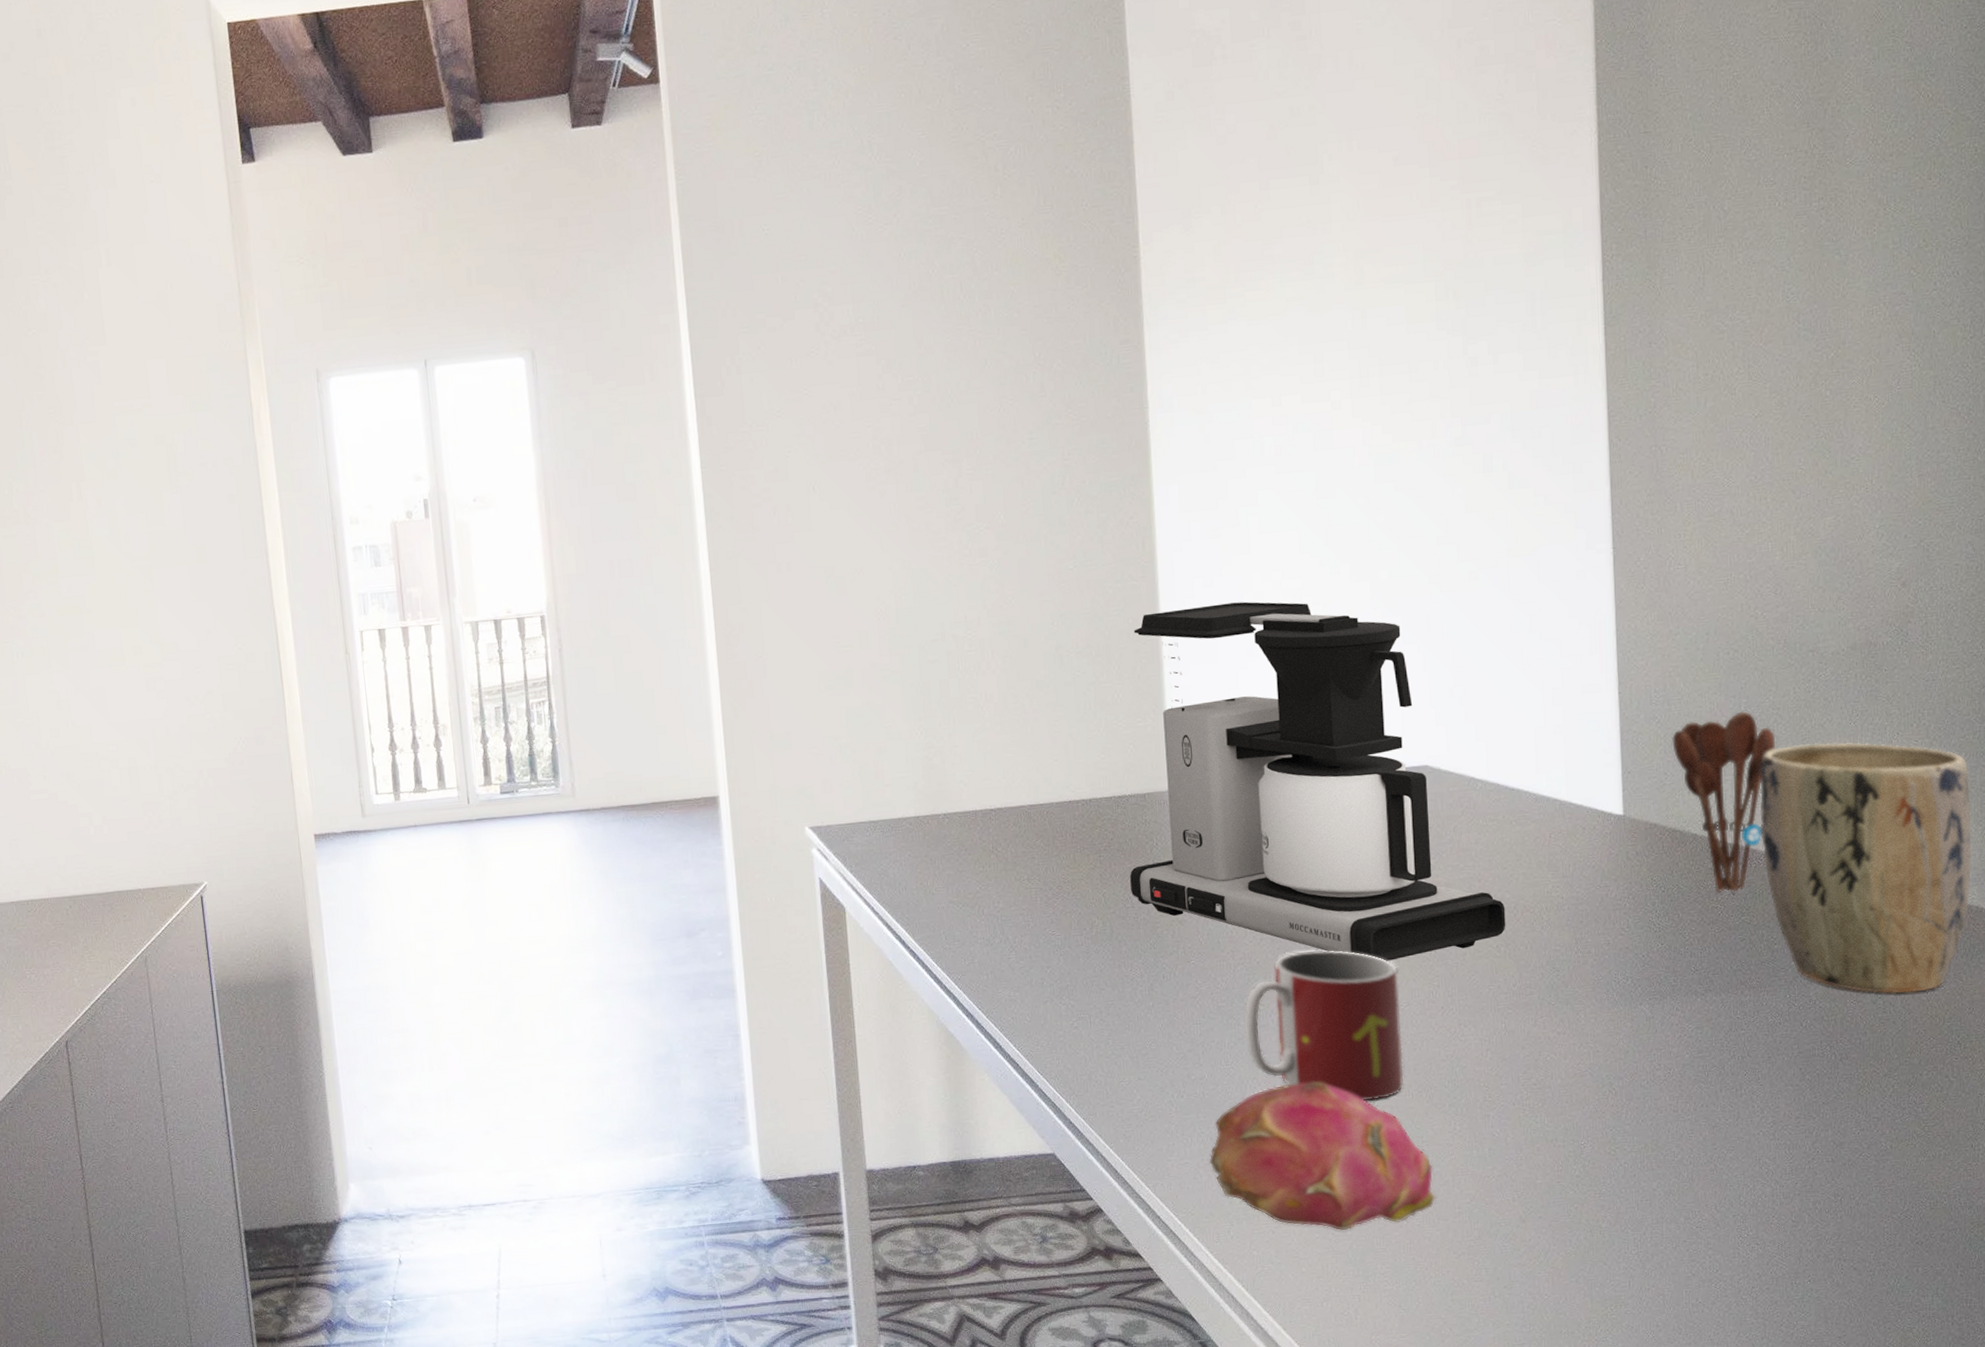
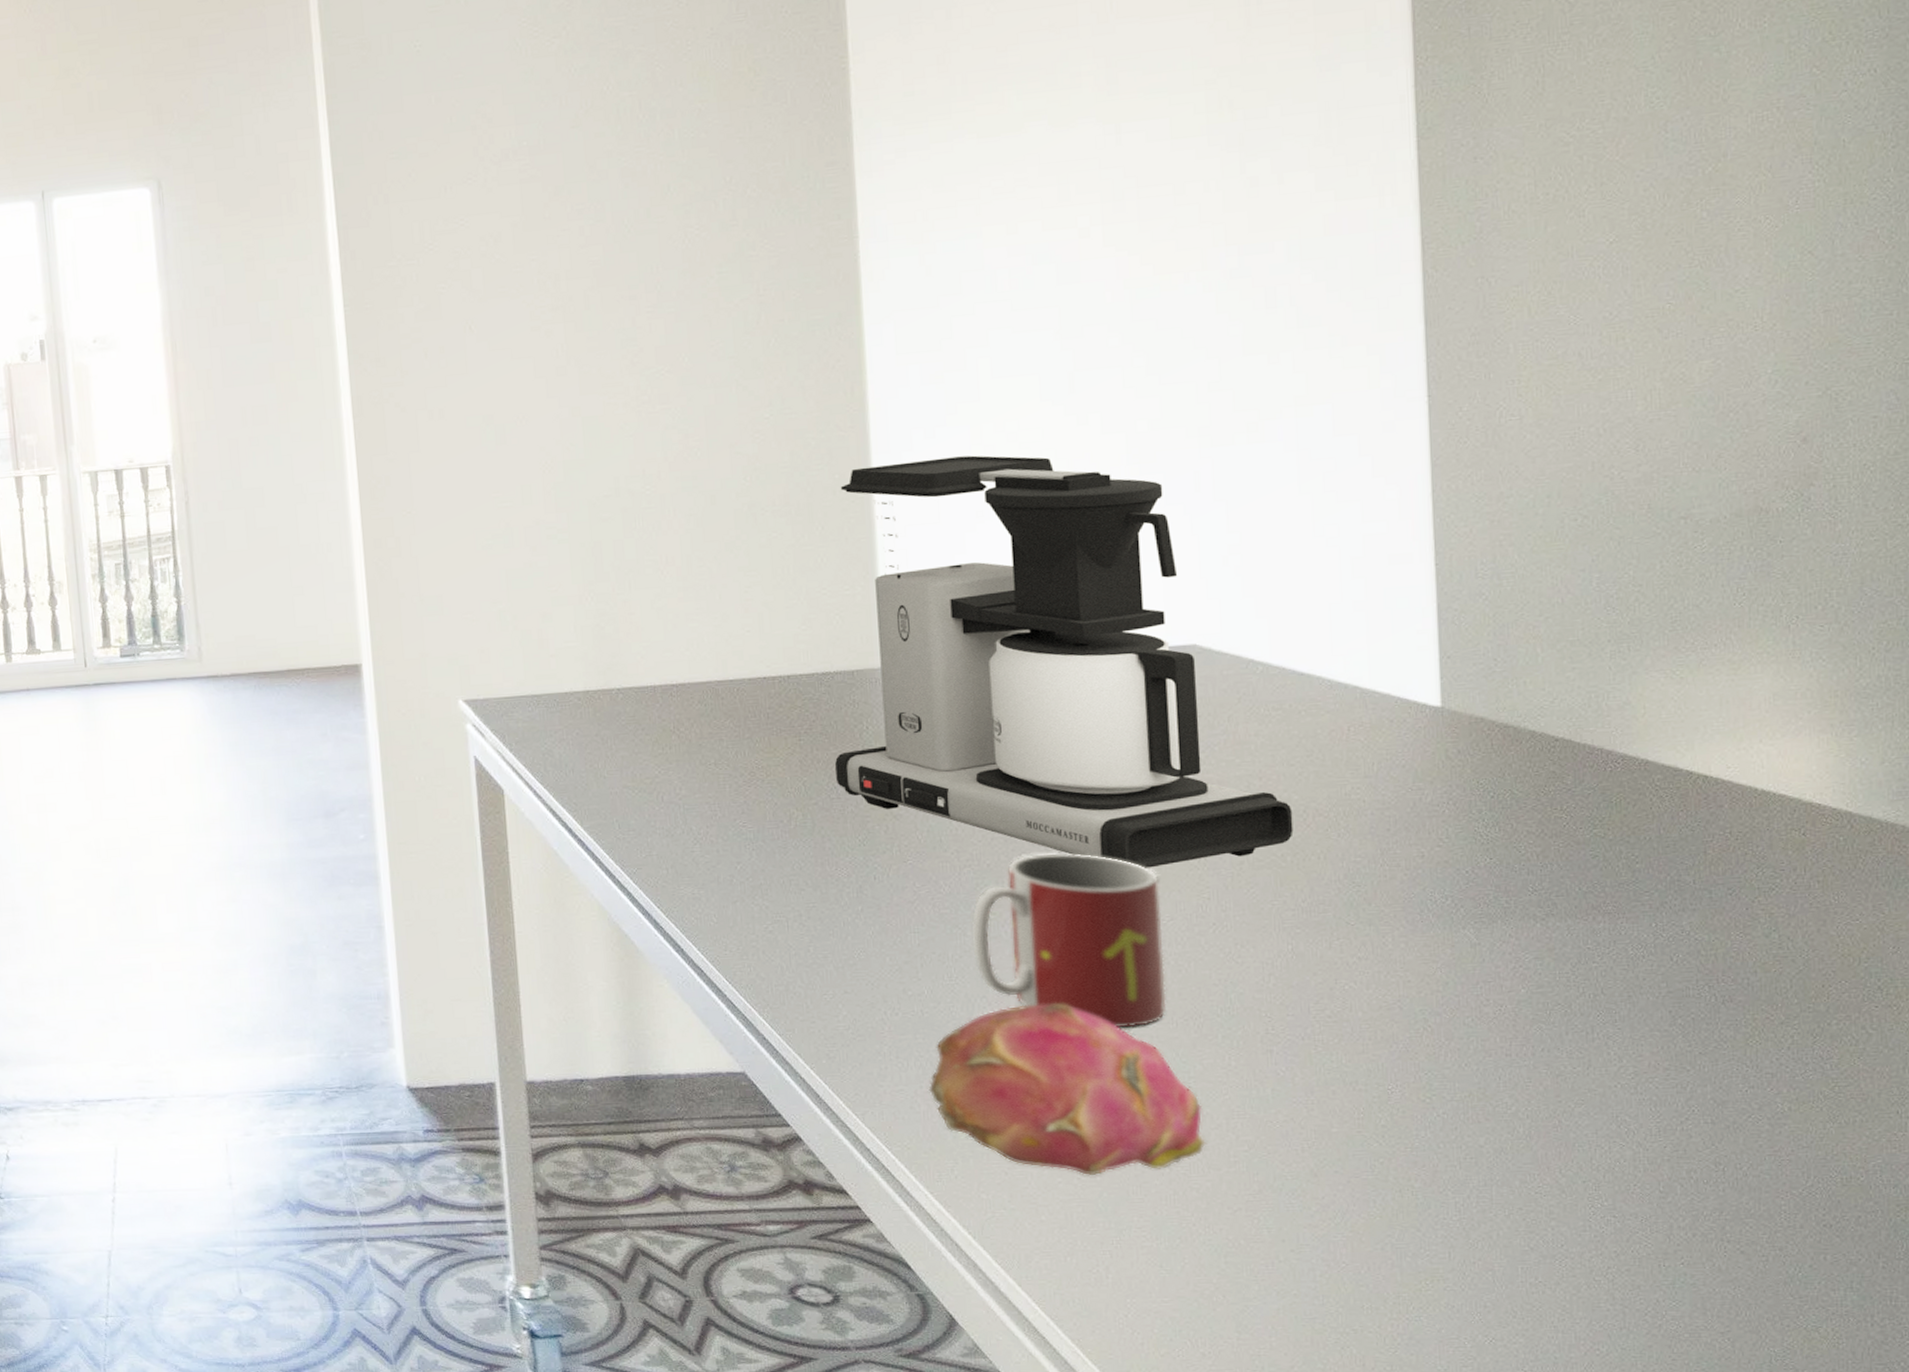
utensil holder: present [1672,711,1777,893] -> none [1503,587,1639,800]
plant pot: present [1759,742,1972,994] -> none [1616,626,1897,927]

